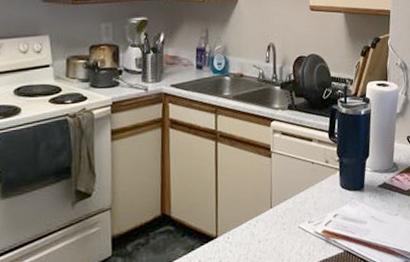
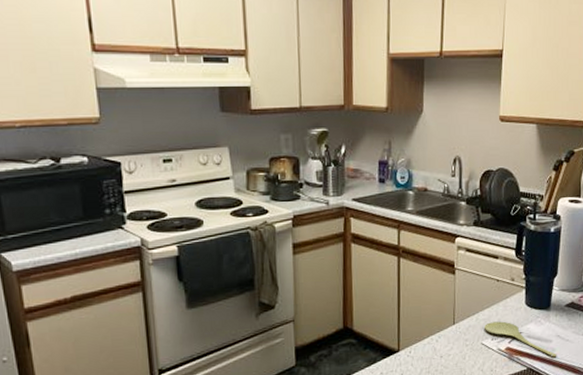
spoon: none [301,203,372,239] -> present [485,321,557,357]

